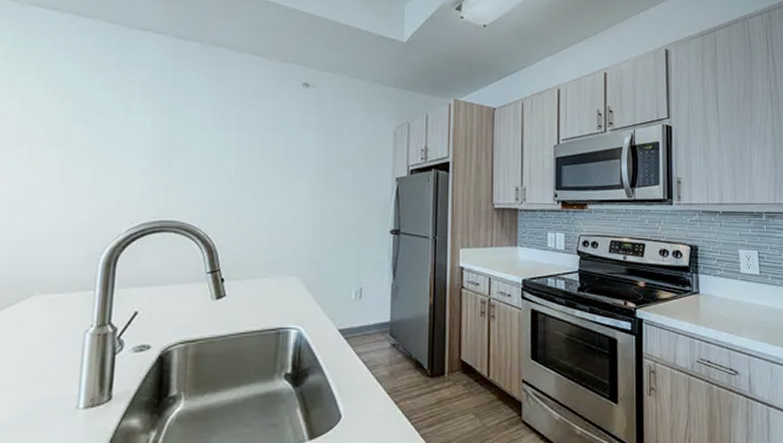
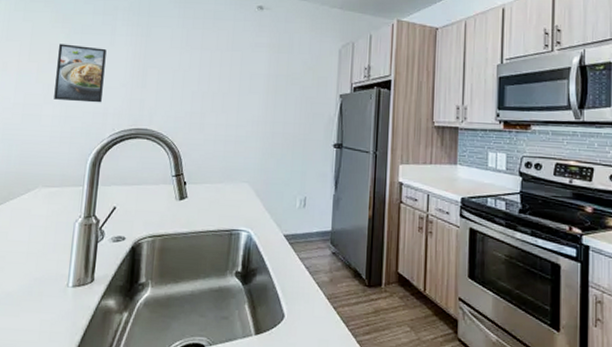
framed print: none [52,124,120,193] -> present [54,44,107,103]

